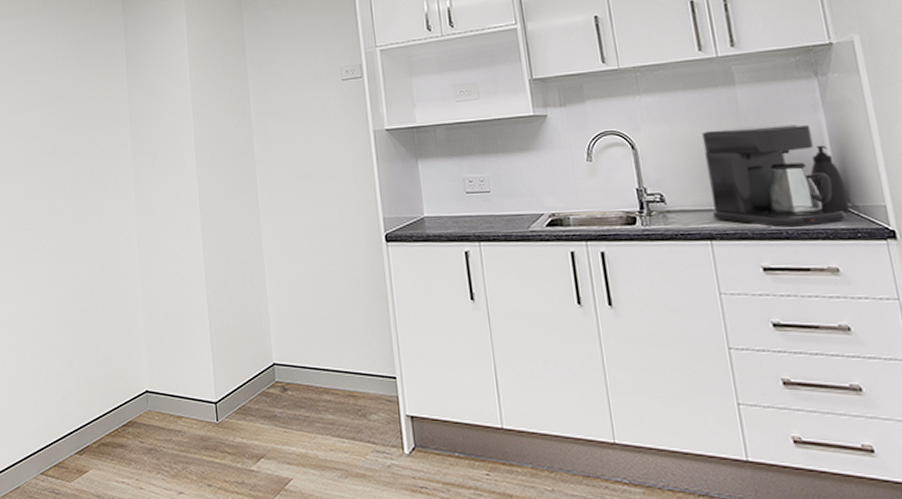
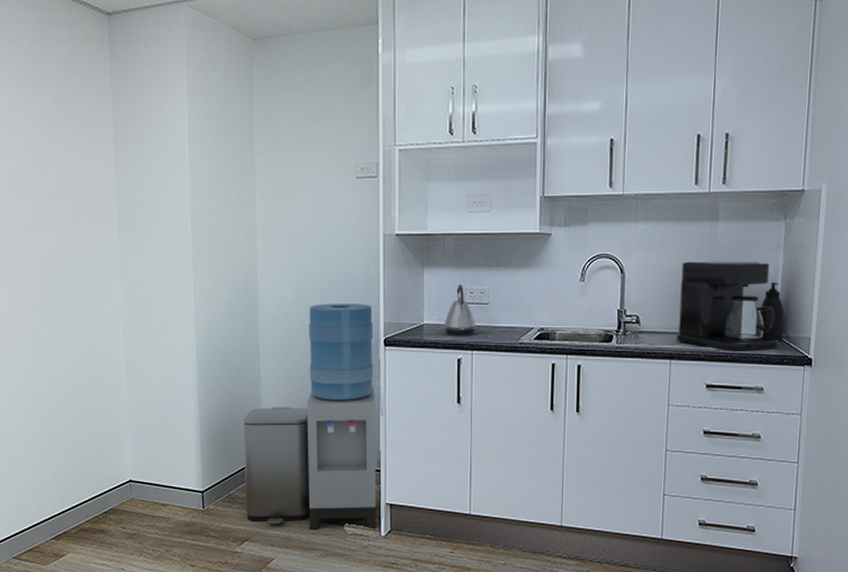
pedal bin: none [251,310,326,438] -> present [243,407,311,524]
water cooler: none [307,200,399,446] -> present [306,303,377,530]
kettle: none [445,174,481,229] -> present [444,284,477,337]

